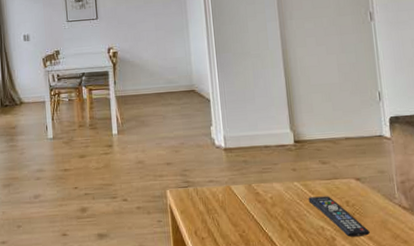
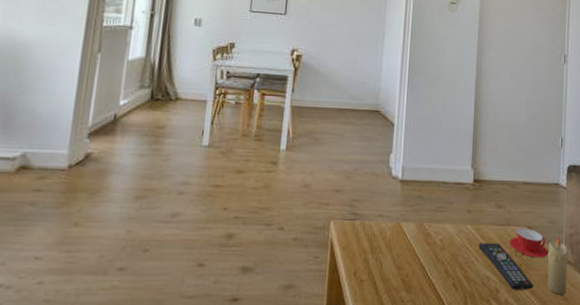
teacup: none [339,179,381,207] -> present [509,228,548,258]
candle: none [380,184,406,239] -> present [547,236,569,295]

